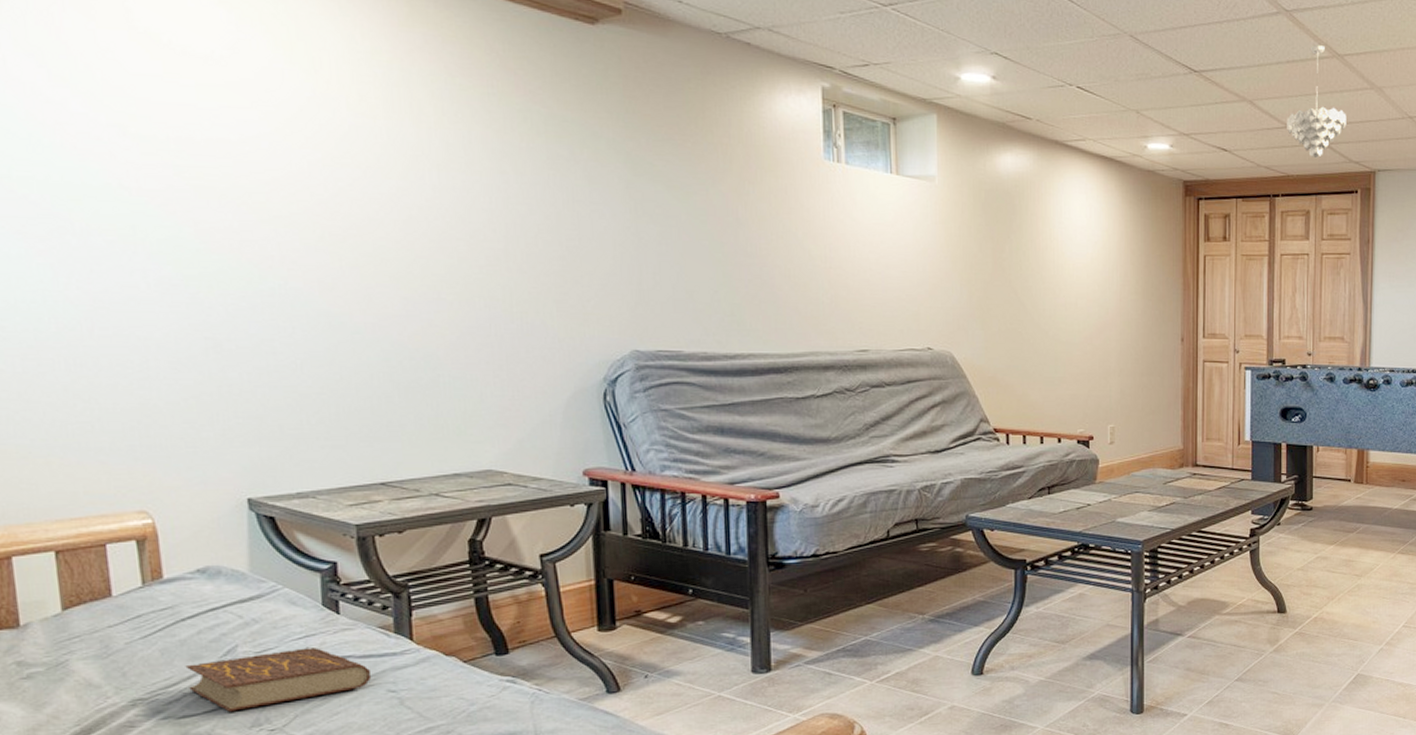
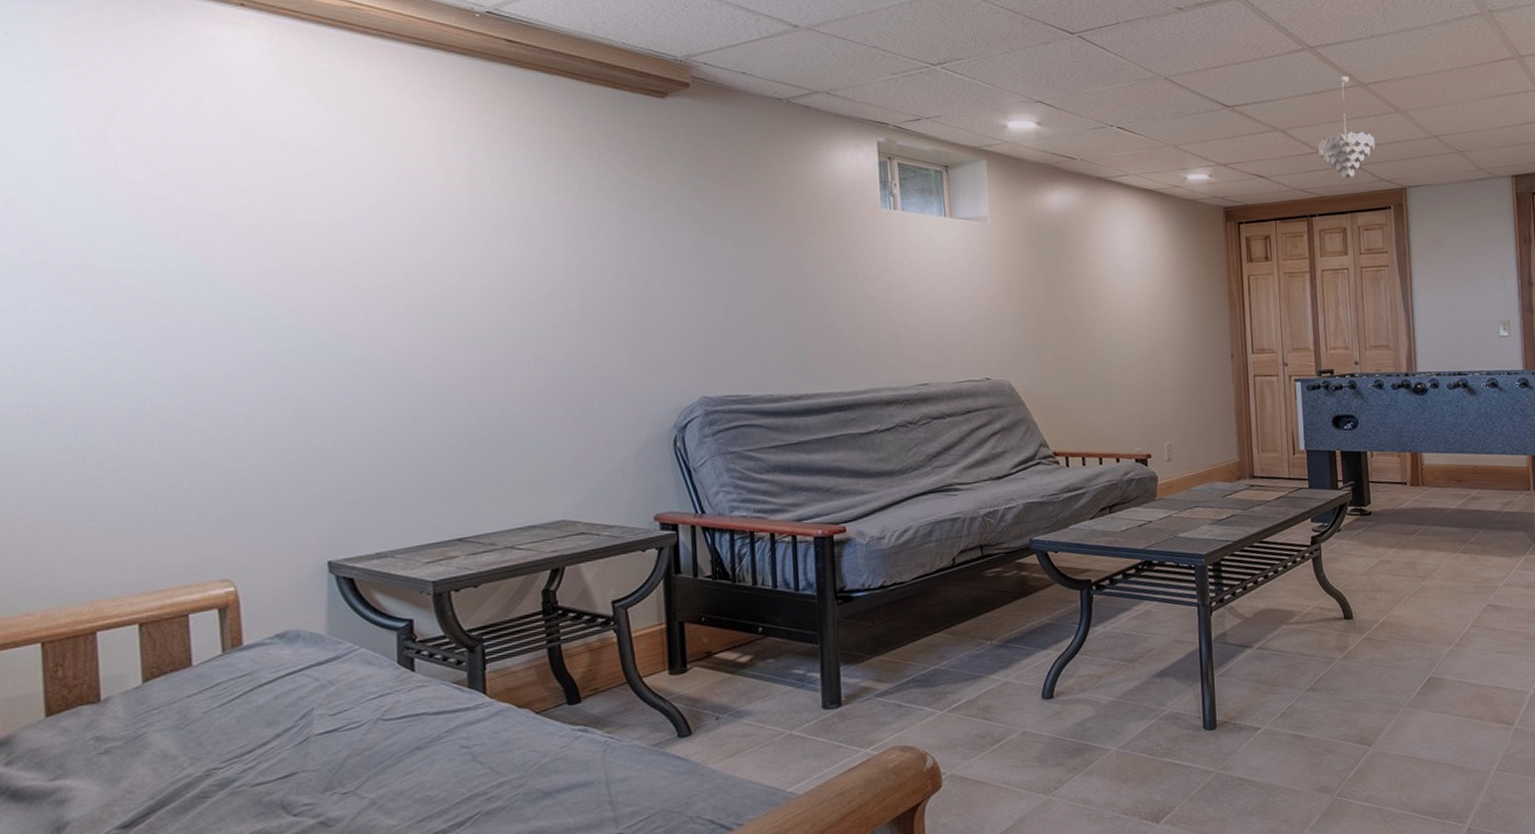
book: present [185,648,372,712] -> none [260,706,445,777]

